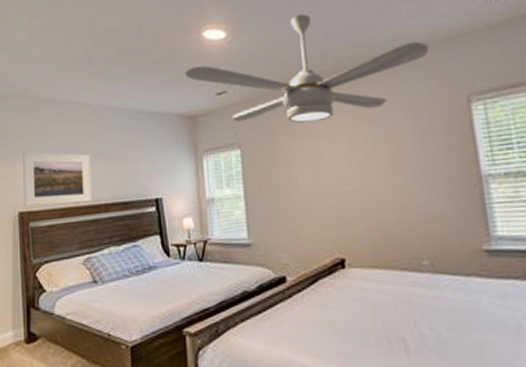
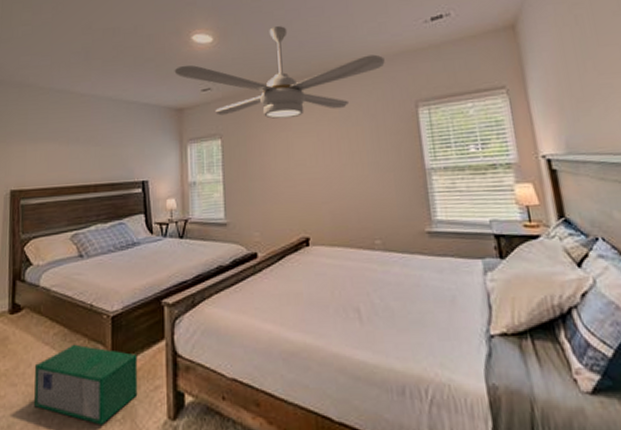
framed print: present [23,152,93,206] -> none [16,135,83,185]

